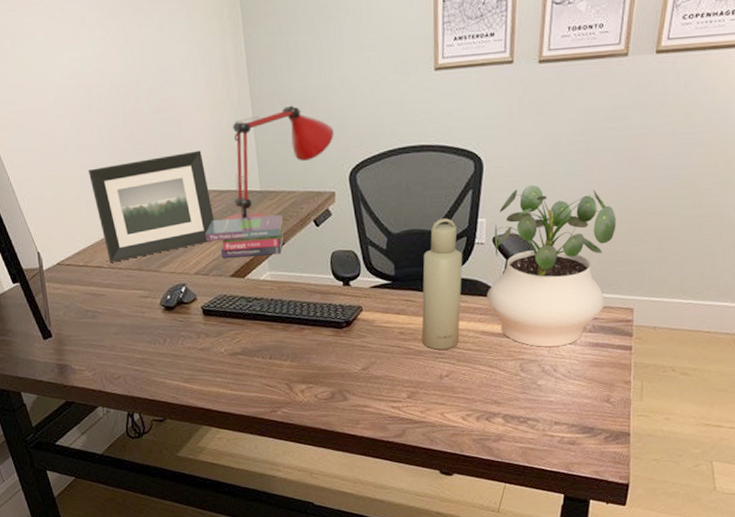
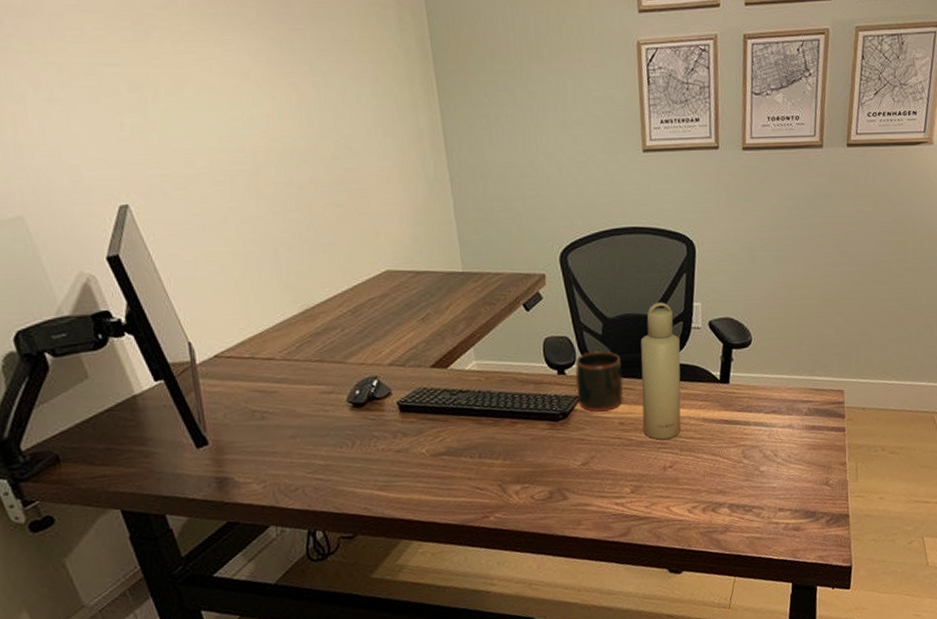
picture frame: present [87,150,214,262] -> none [254,227,411,353]
books: present [206,215,284,258] -> none [400,299,491,346]
desk lamp: present [223,105,334,220] -> none [420,181,542,304]
mug: none [360,264,405,322] -> present [575,350,623,412]
potted plant: present [486,184,616,347] -> none [705,269,823,433]

